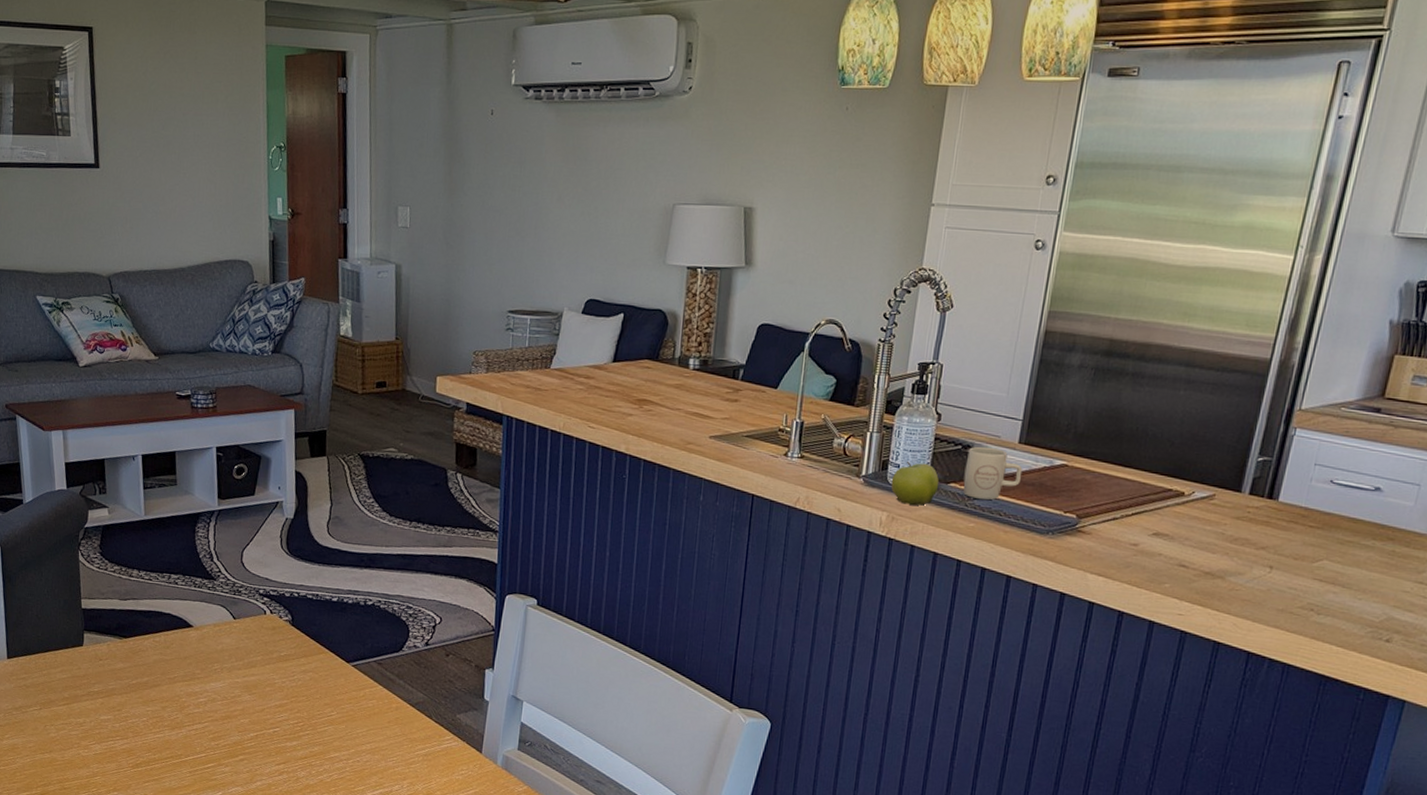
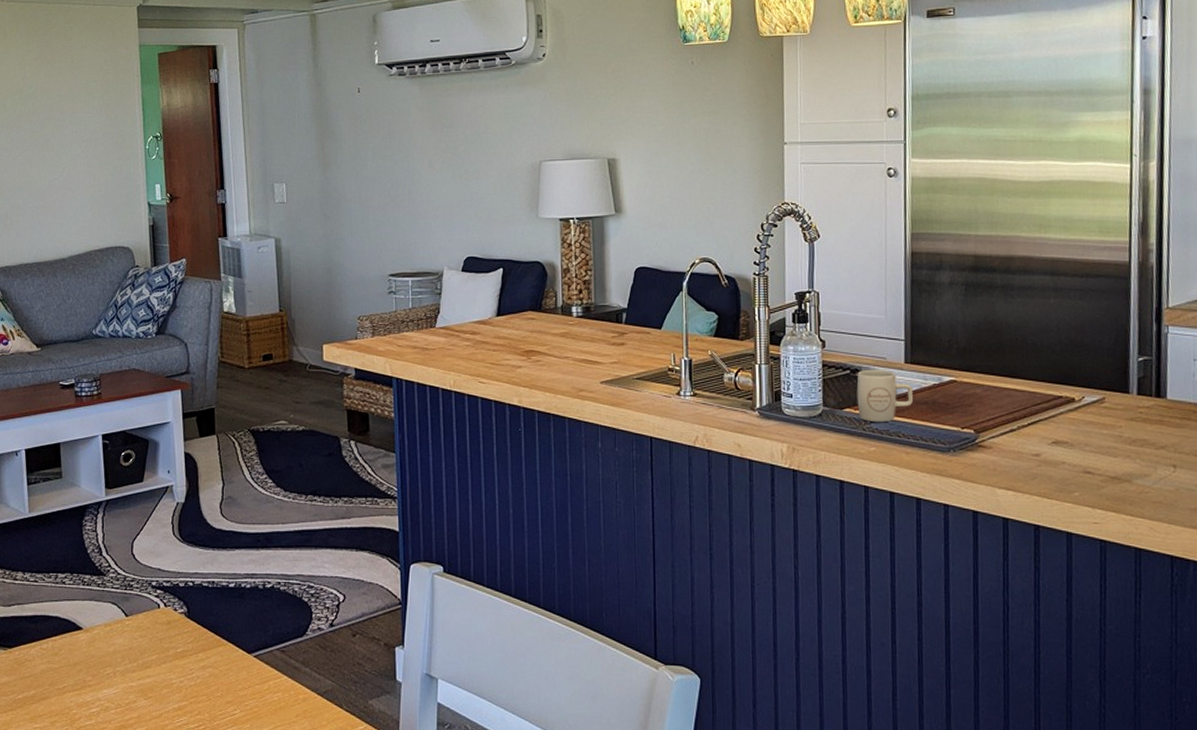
fruit: present [891,461,940,506] -> none [786,389,834,435]

